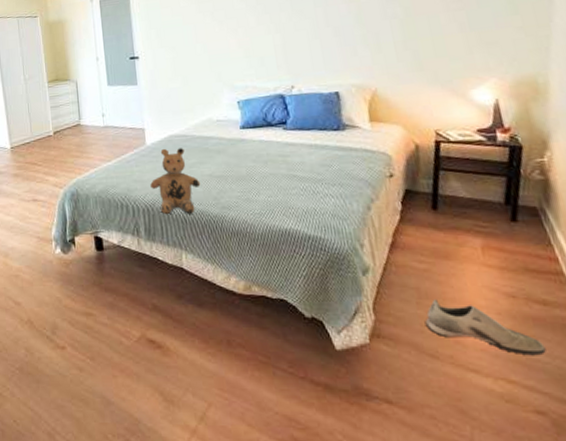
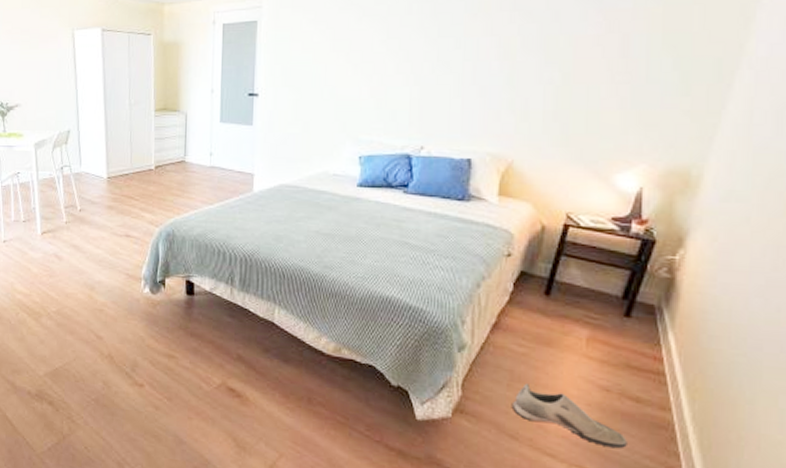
teddy bear: present [150,148,201,215] -> none [252,197,305,269]

